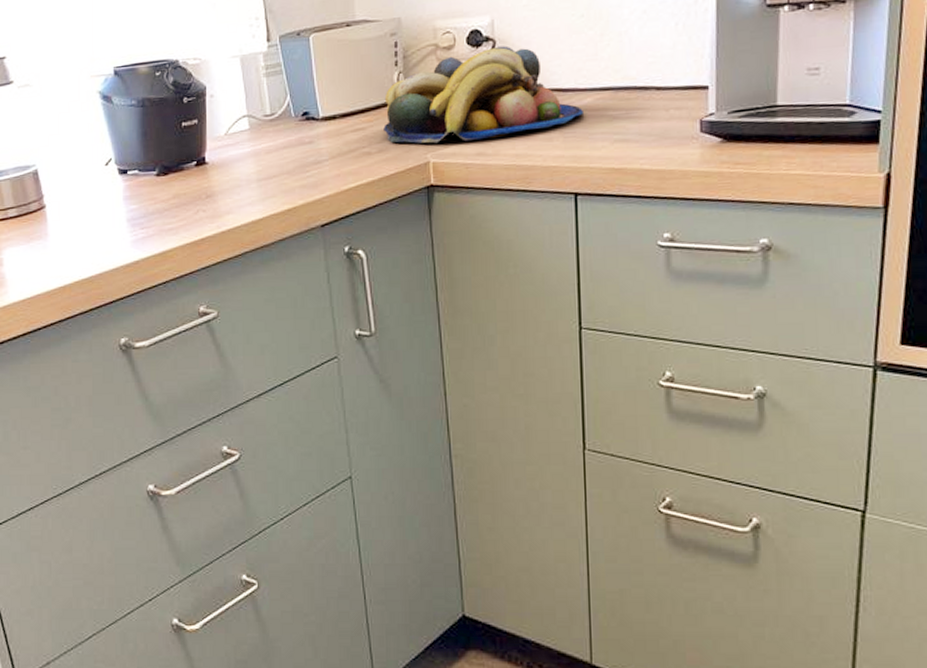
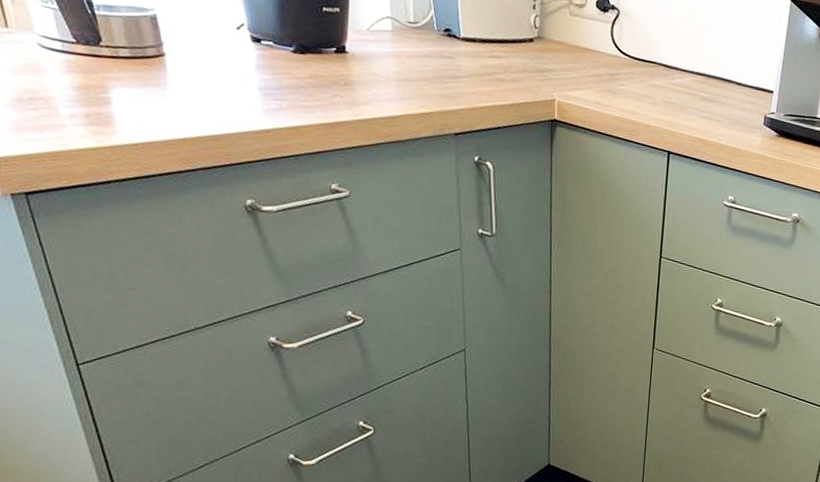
fruit bowl: present [382,45,585,144] -> none [517,13,683,94]

